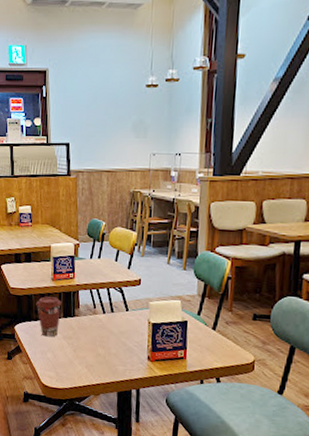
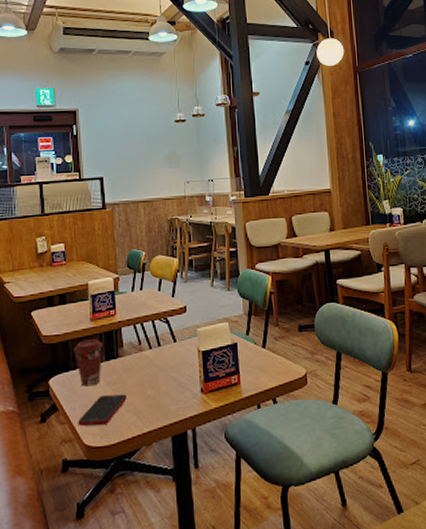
cell phone: none [37,346,80,371] -> present [78,394,127,426]

